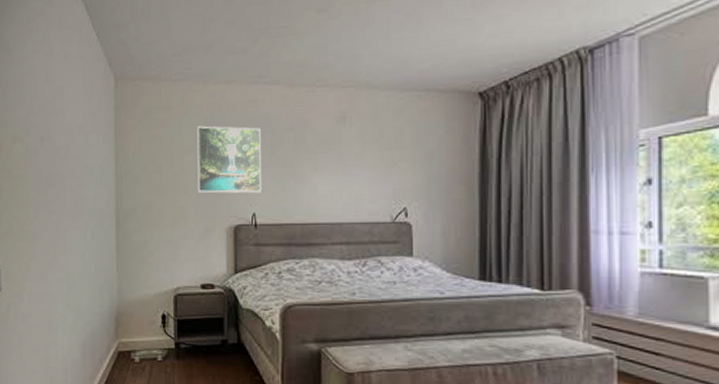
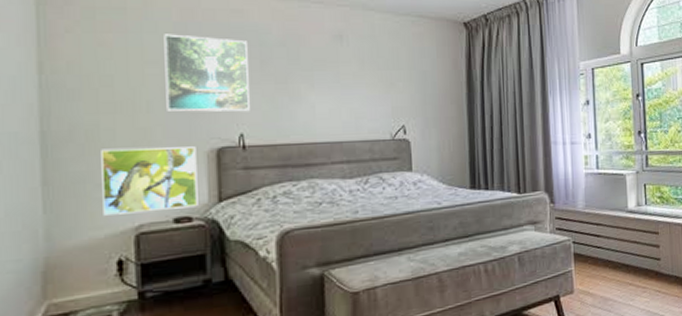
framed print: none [153,223,219,278] -> present [101,146,198,216]

